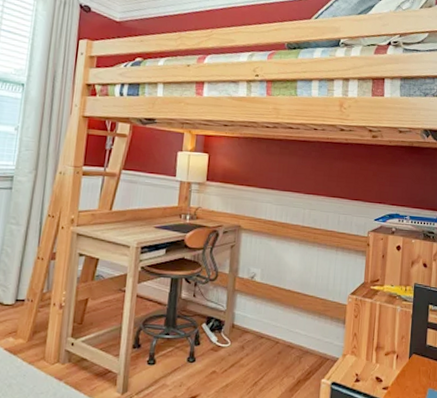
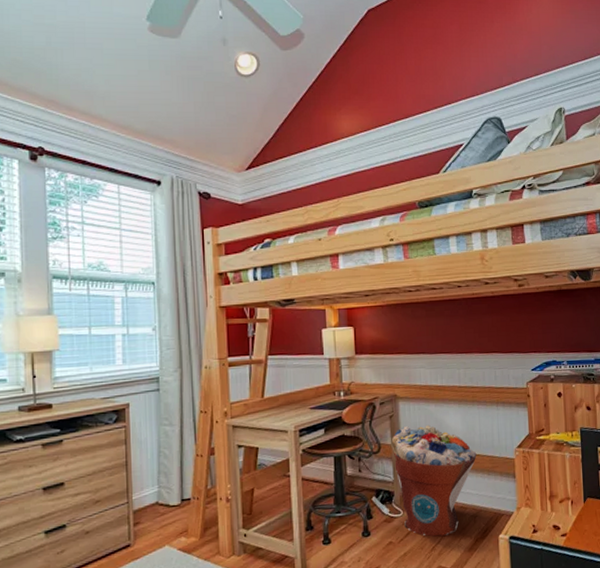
flower pot: none [228,258,311,372] -> present [391,424,477,537]

